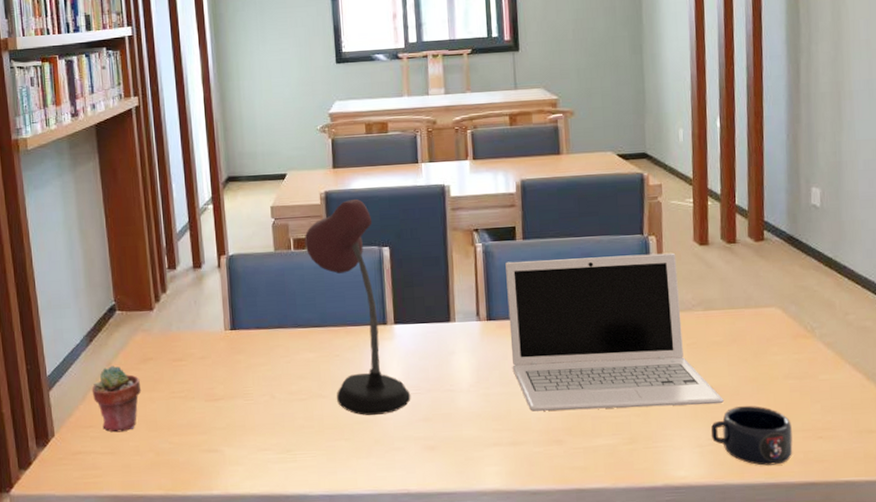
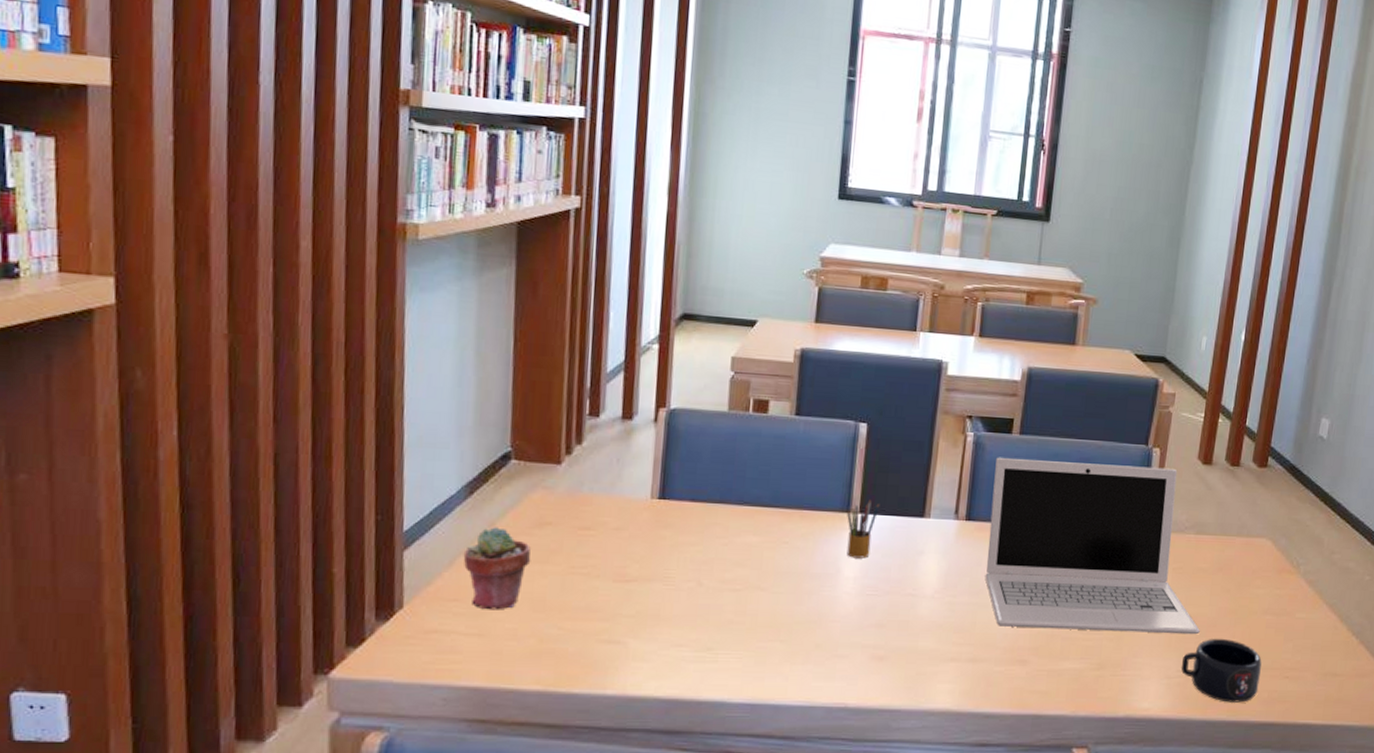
desk lamp: present [304,198,411,416] -> none [766,361,866,617]
pencil box: none [384,311,411,363] -> present [846,499,880,559]

